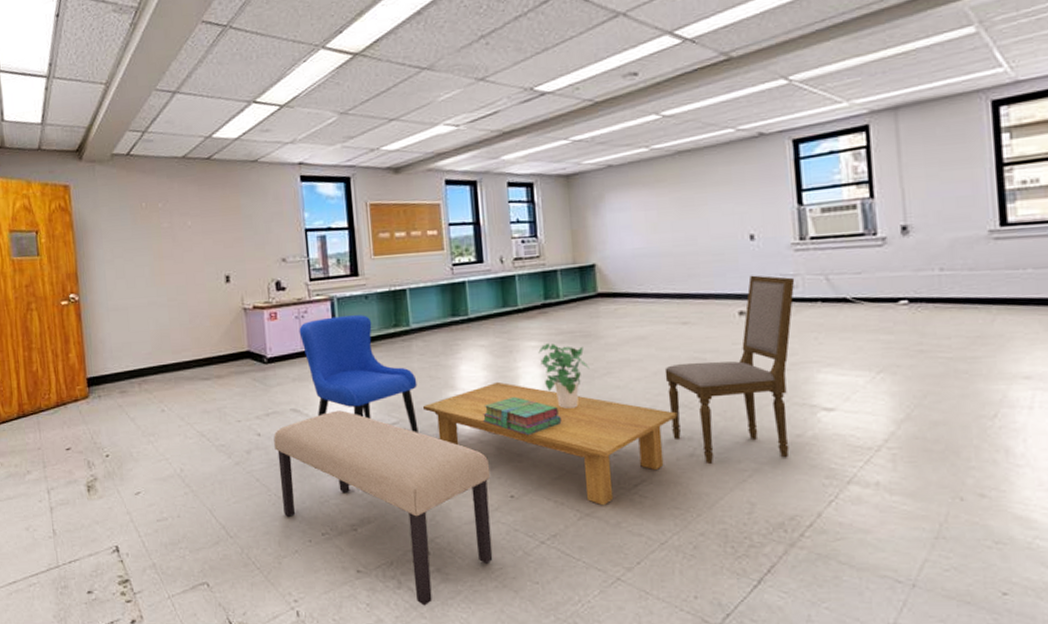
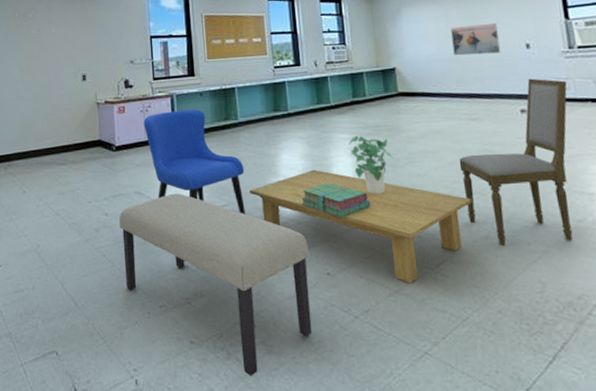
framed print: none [662,209,721,250] -> present [450,22,502,56]

